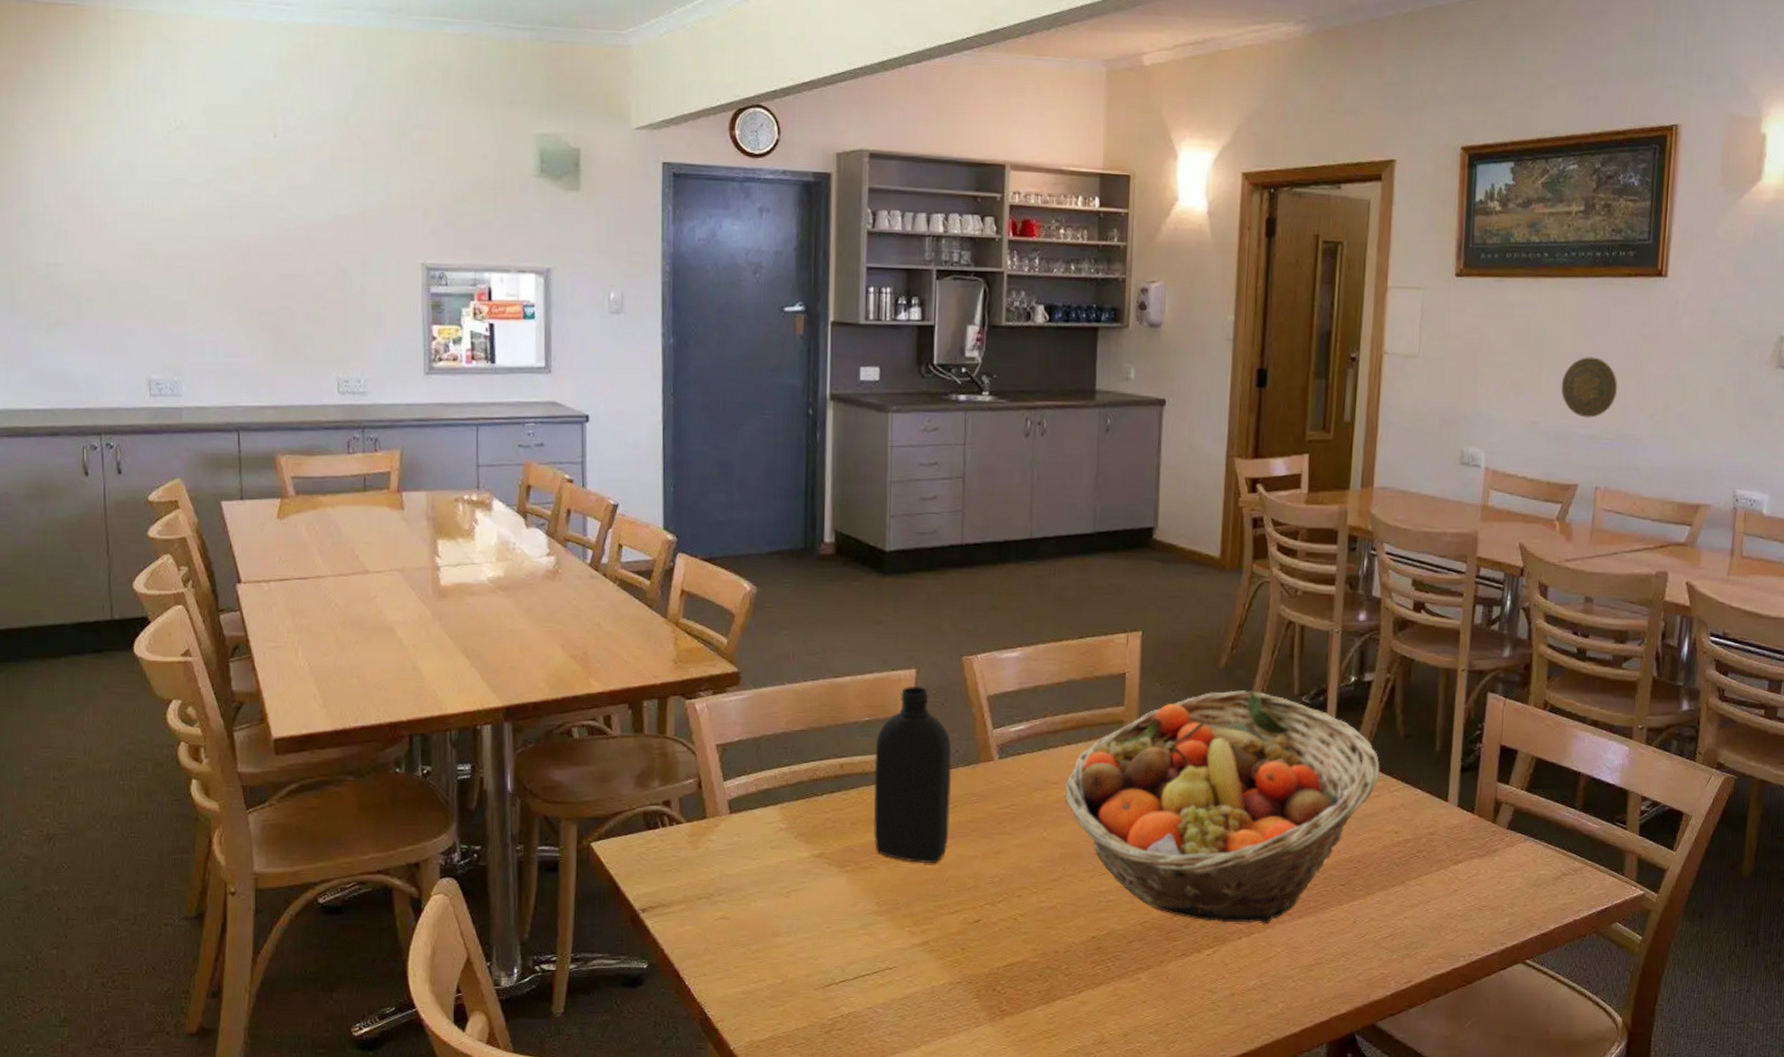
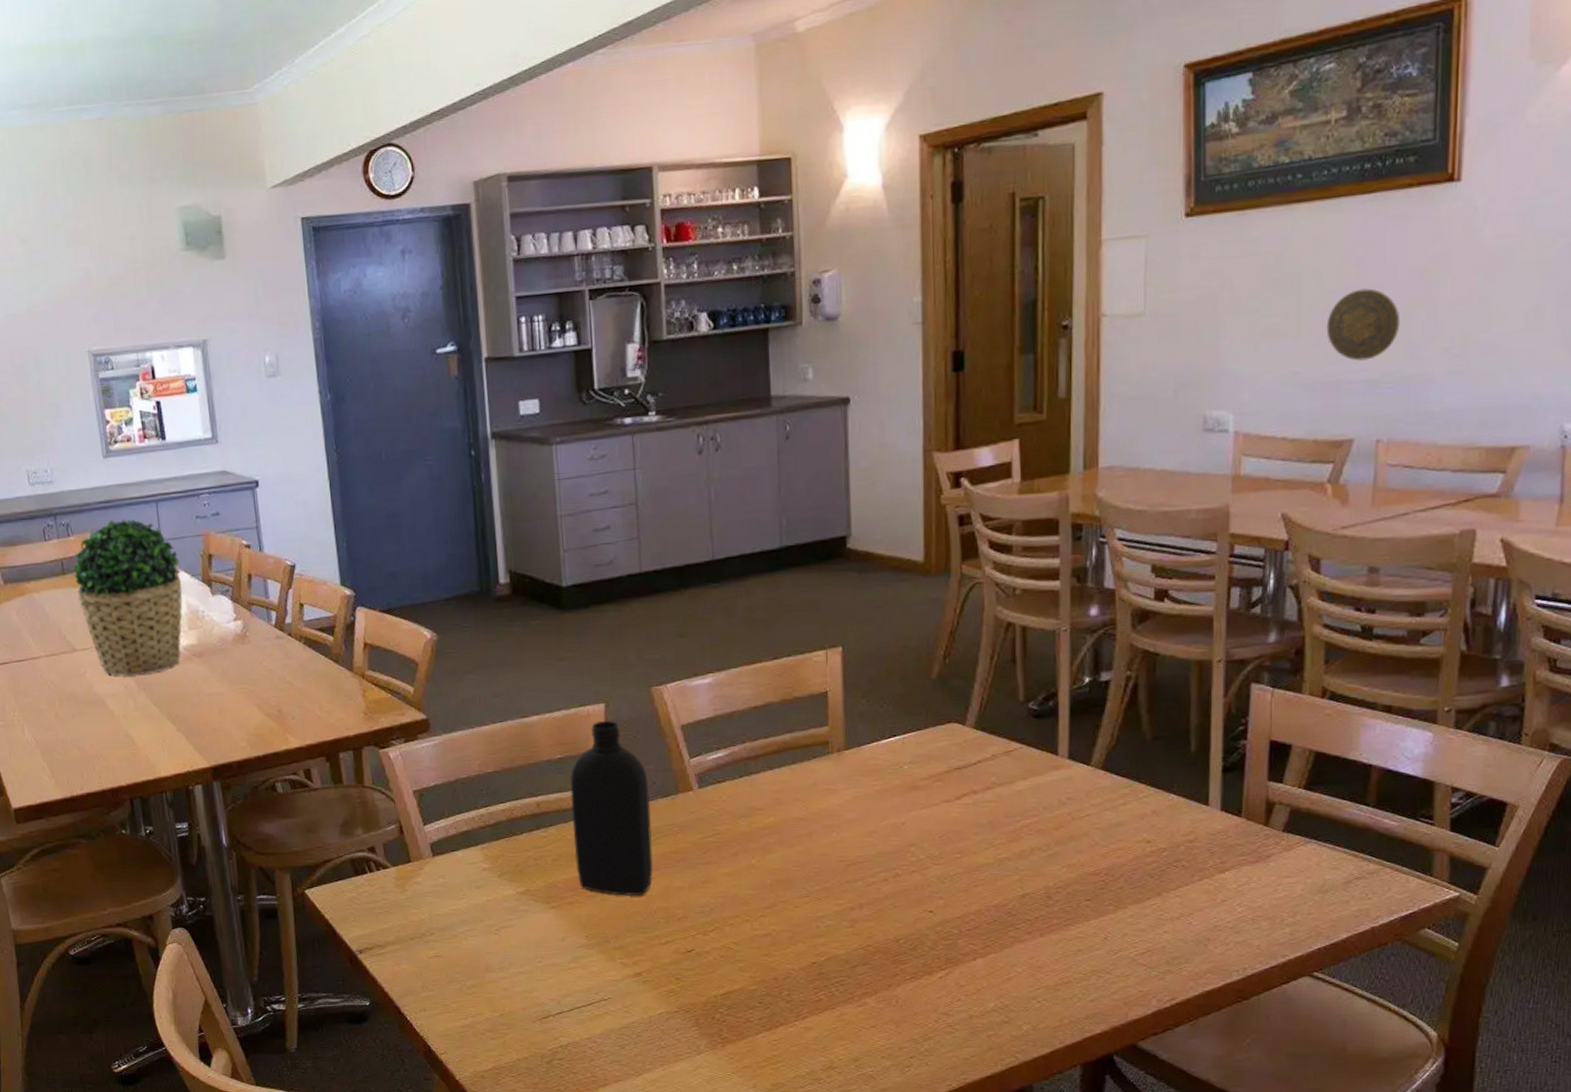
potted plant: none [376,439,495,605] -> present [73,519,183,676]
fruit basket: present [1064,690,1380,924] -> none [770,700,1125,944]

